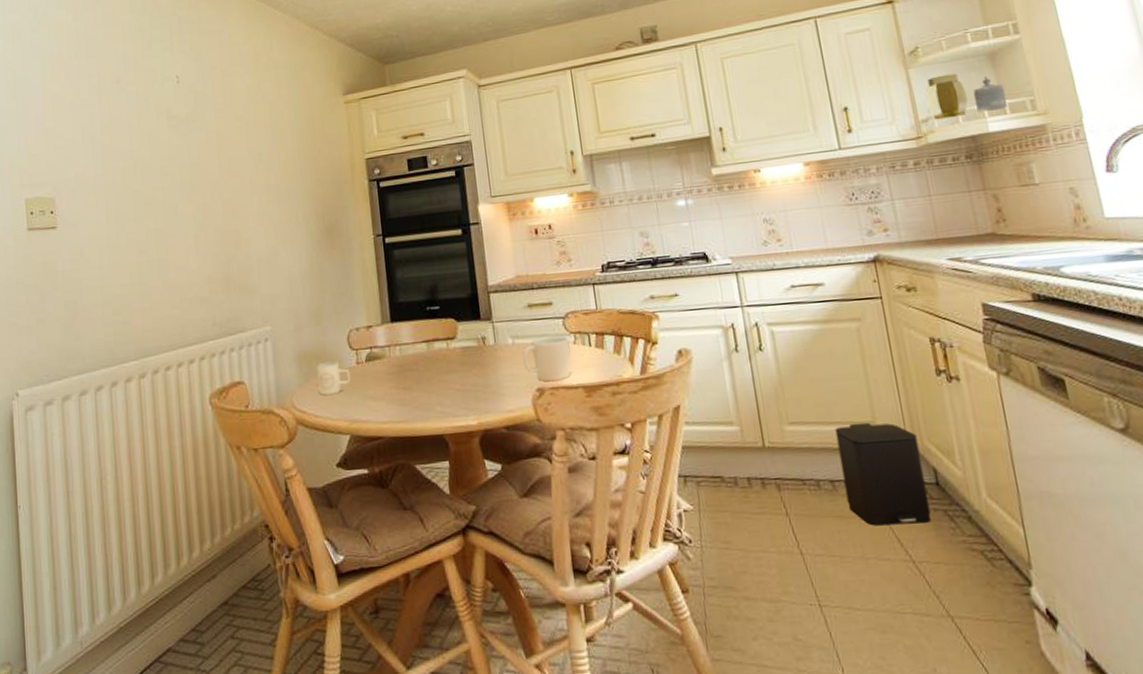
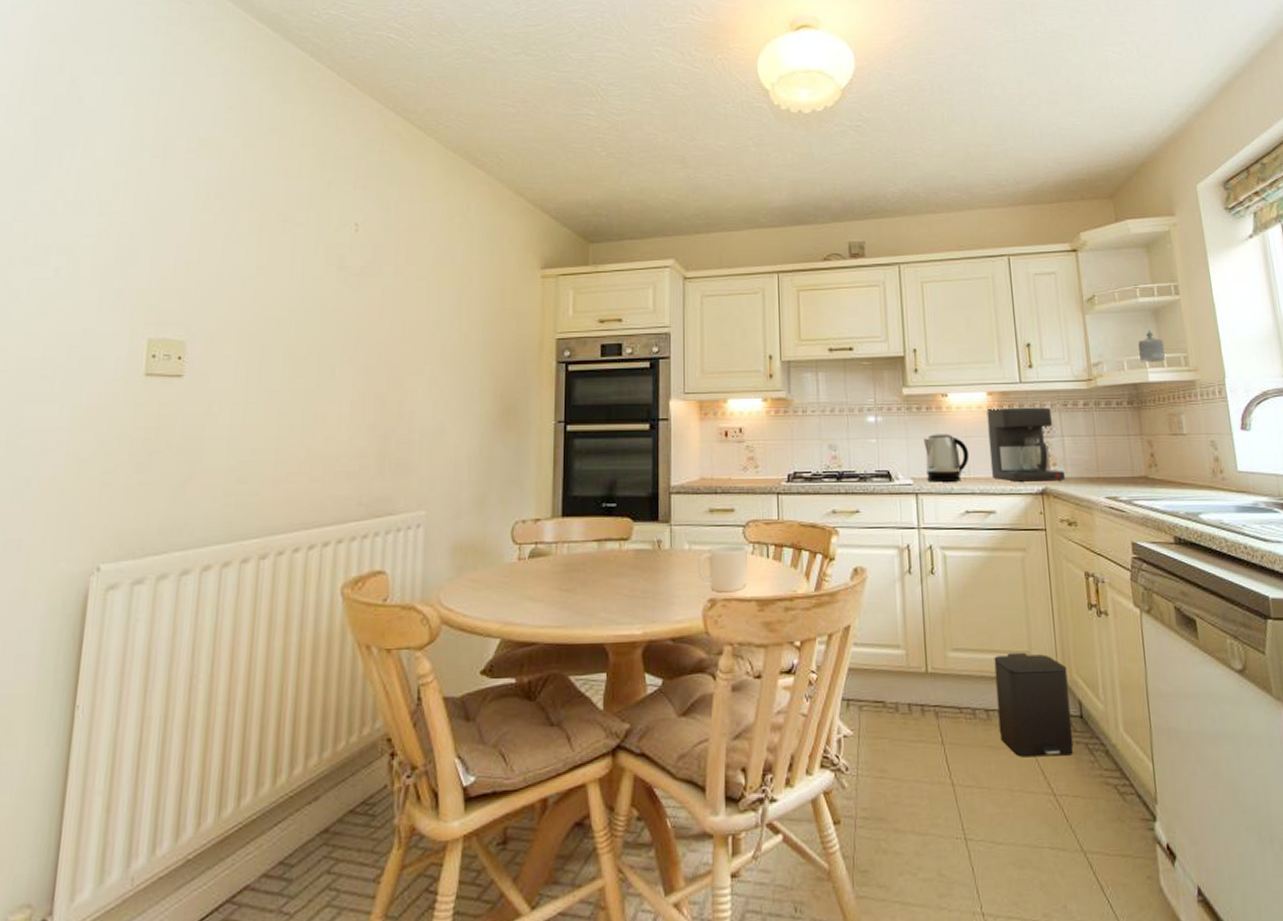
mug: present [316,361,352,397] -> none [471,555,511,594]
kettle: none [738,209,790,260] -> present [923,433,970,482]
coffee maker: none [805,171,899,251] -> present [987,407,1065,482]
jar: present [925,73,968,120] -> none [1098,324,1133,365]

